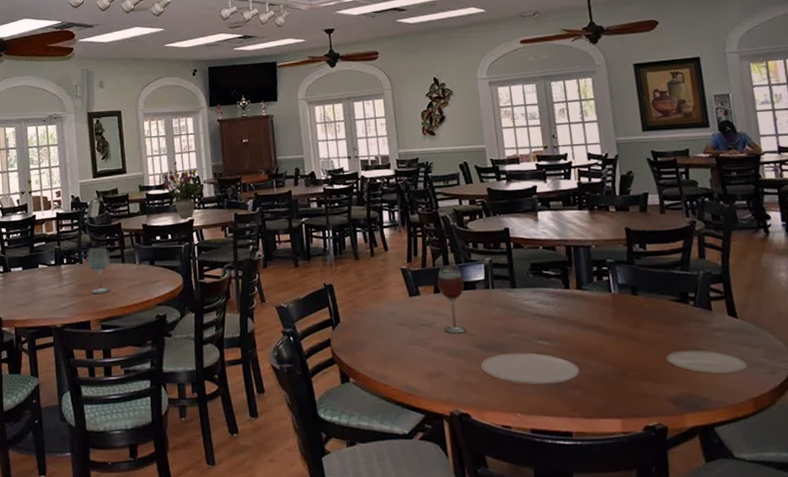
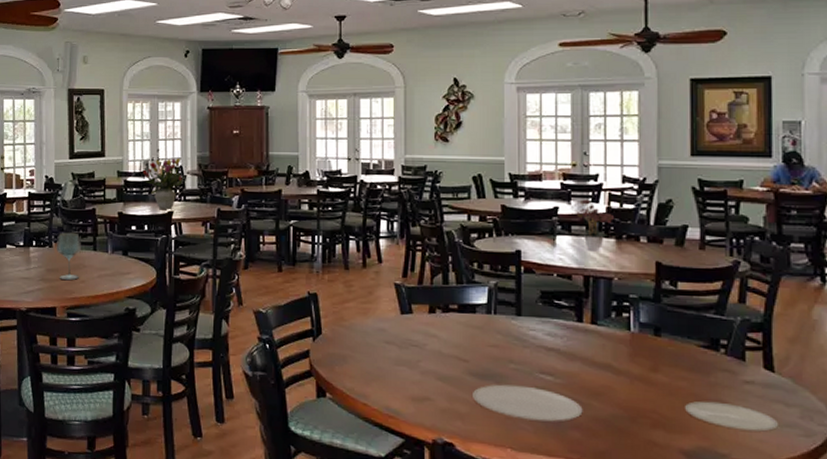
wineglass: present [437,264,467,334] -> none [433,284,464,359]
flower arrangement: none [552,177,586,224] -> present [576,199,615,252]

